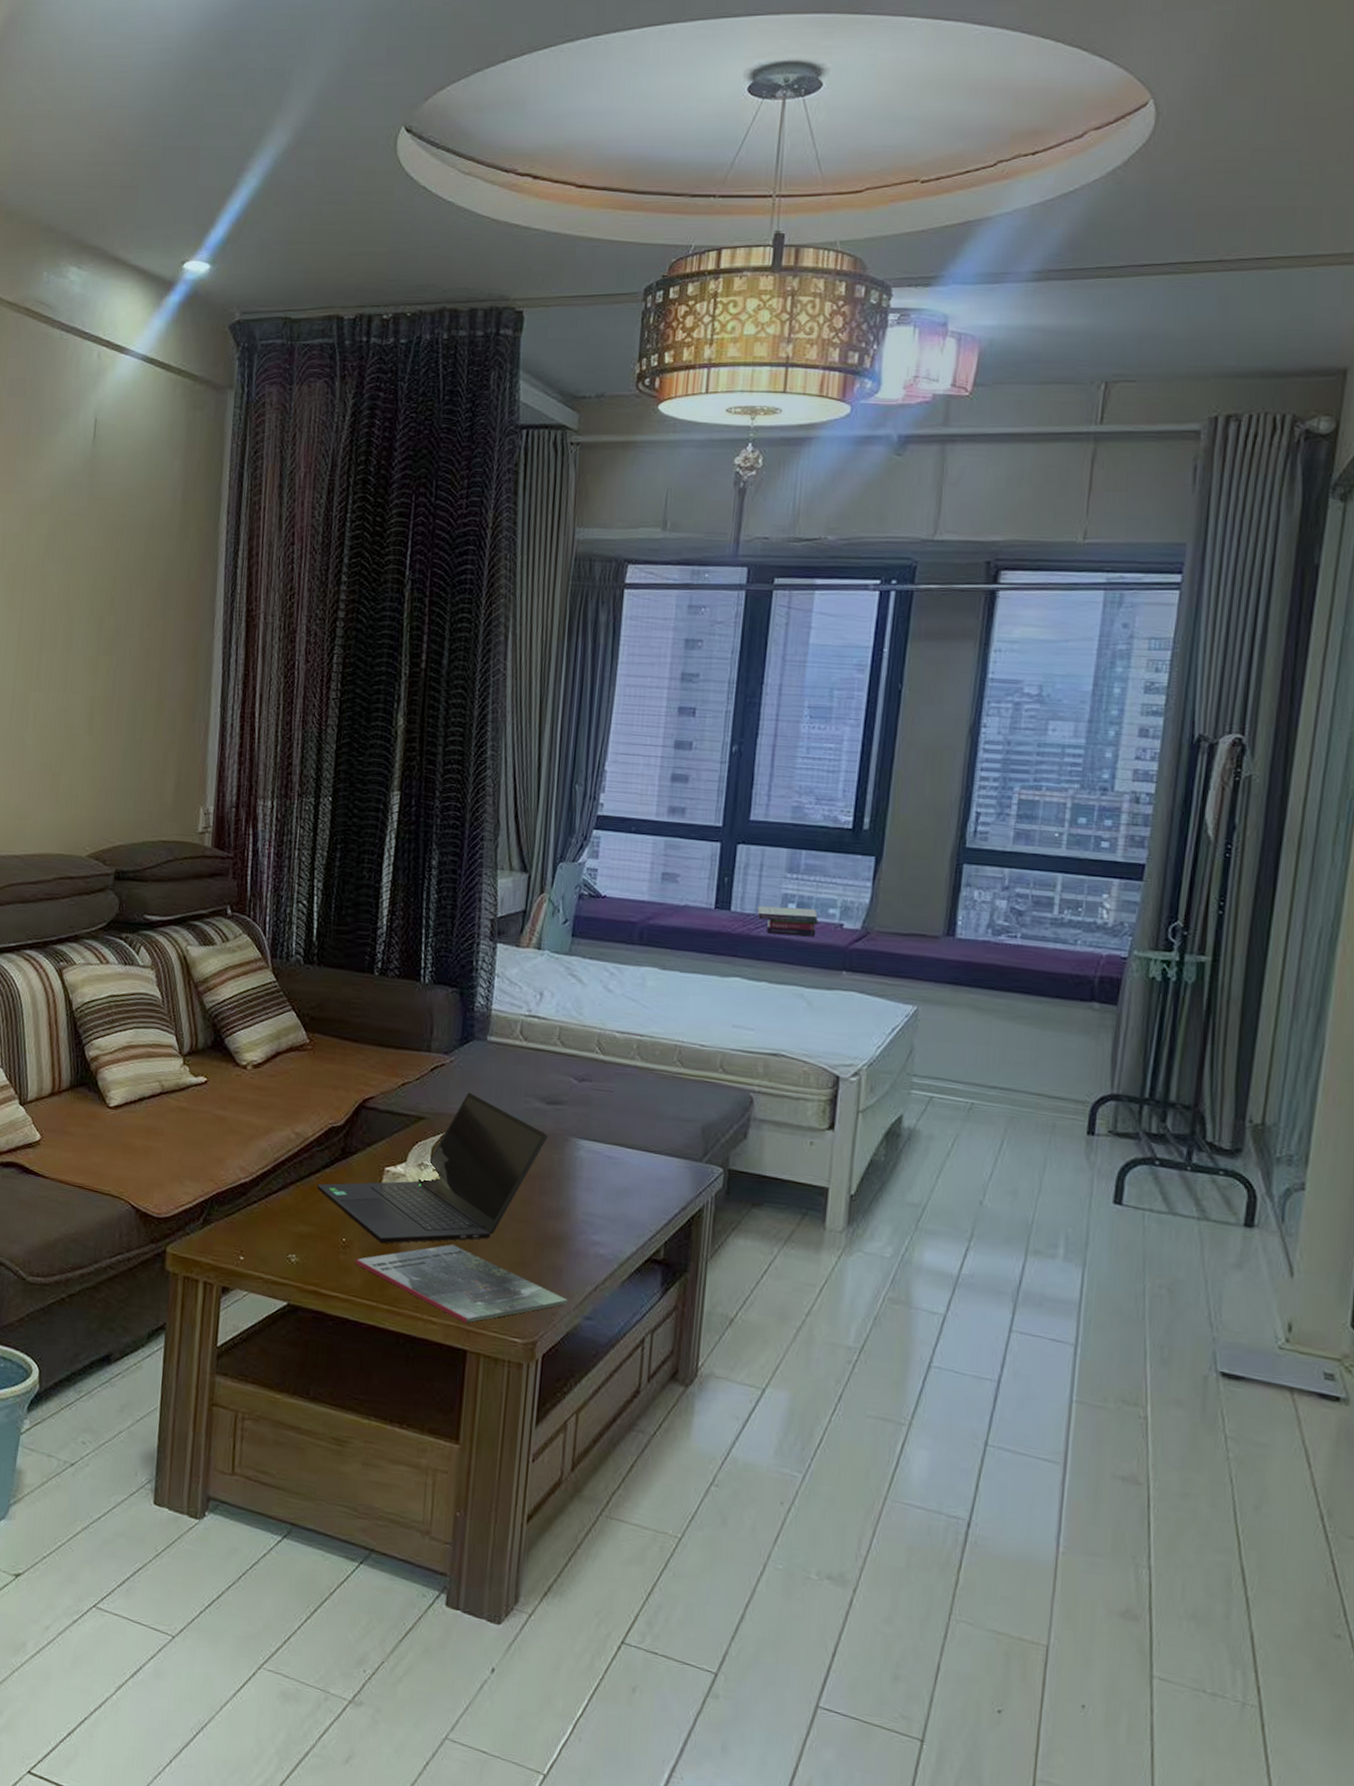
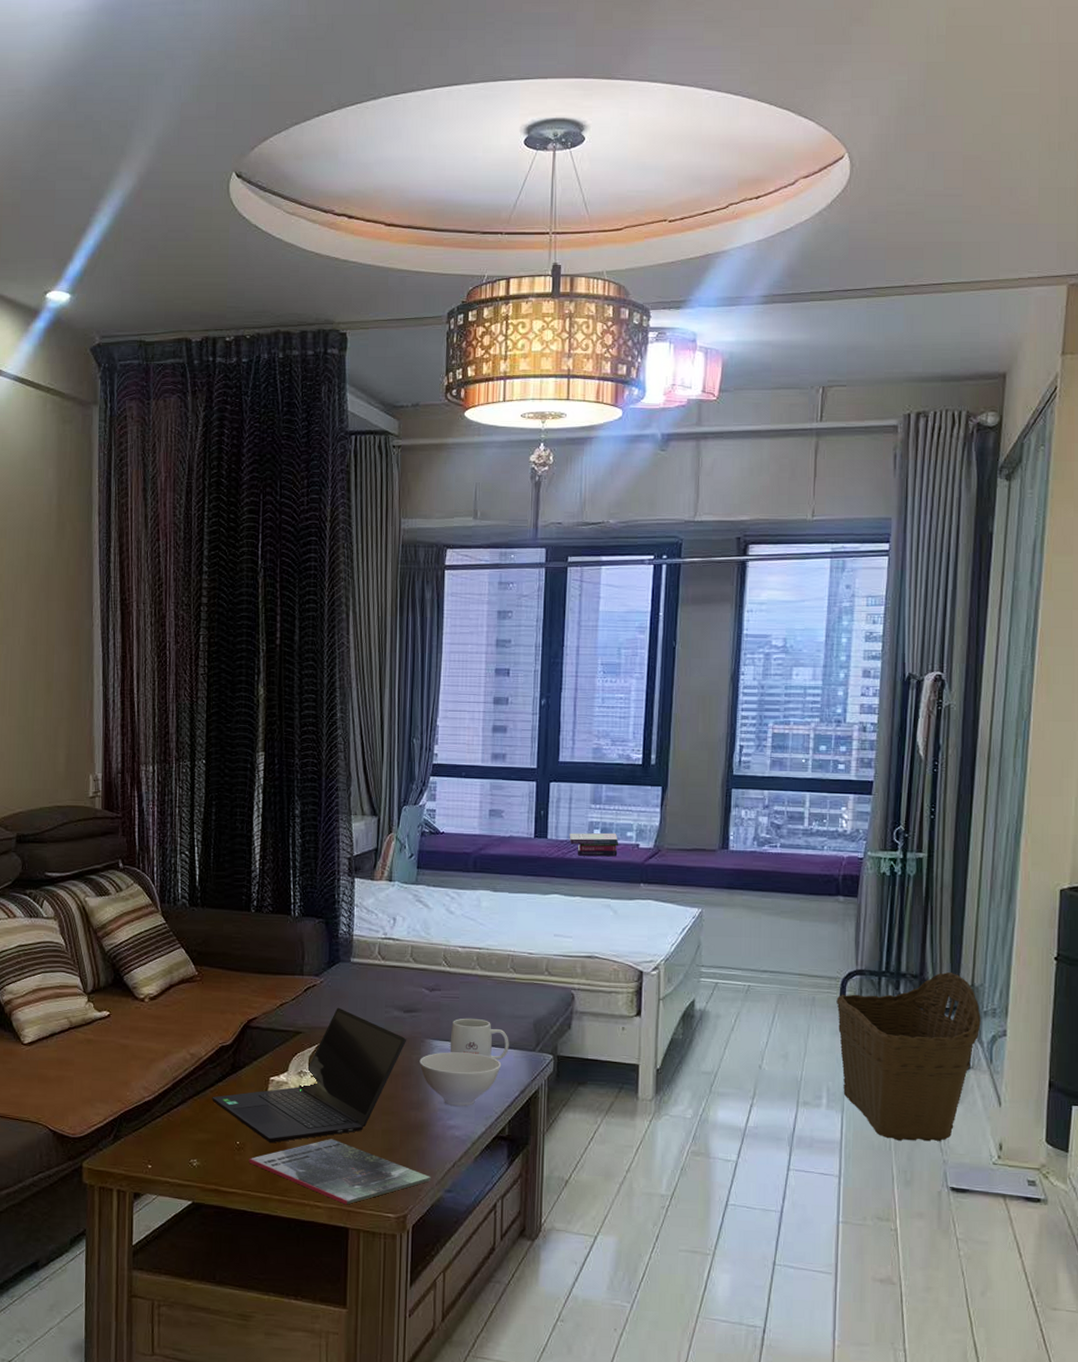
bowl: none [561,1154,660,1221] -> present [419,1052,502,1107]
mug: none [598,1116,671,1170] -> present [450,1018,509,1061]
wicker basket: none [1083,1105,1272,1314] -> present [836,972,981,1142]

